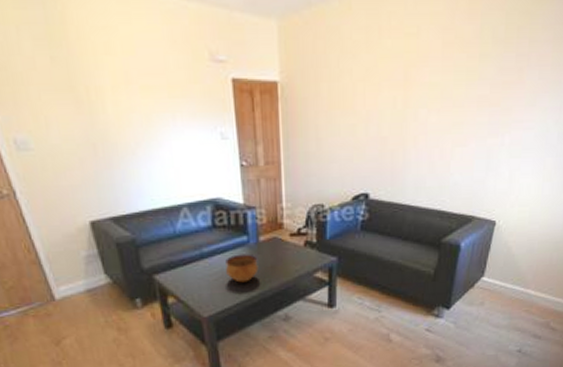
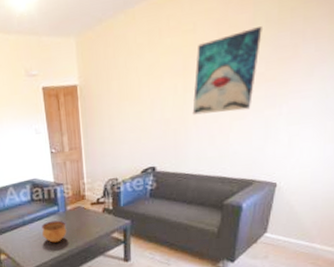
wall art: none [412,43,489,136] -> present [192,27,262,115]

